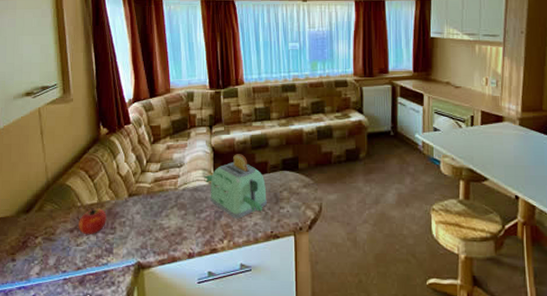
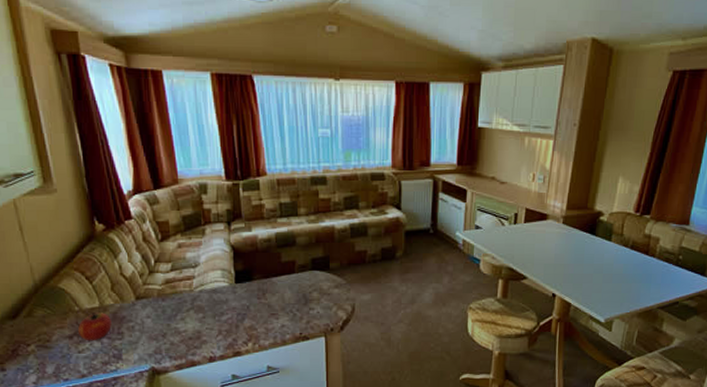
toaster: present [203,154,267,219] -> none [222,253,295,321]

